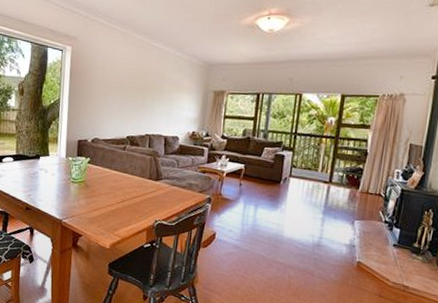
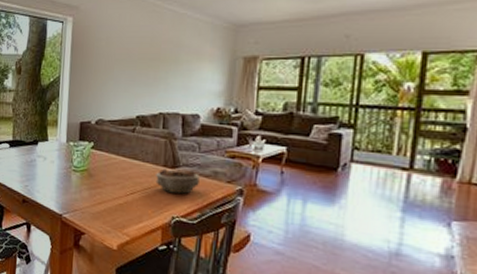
succulent planter: none [142,181,178,202] -> present [155,168,200,194]

